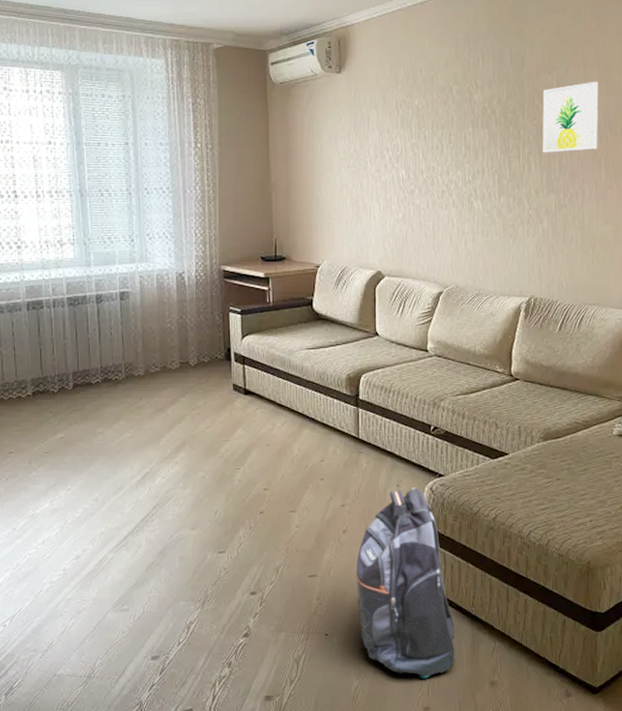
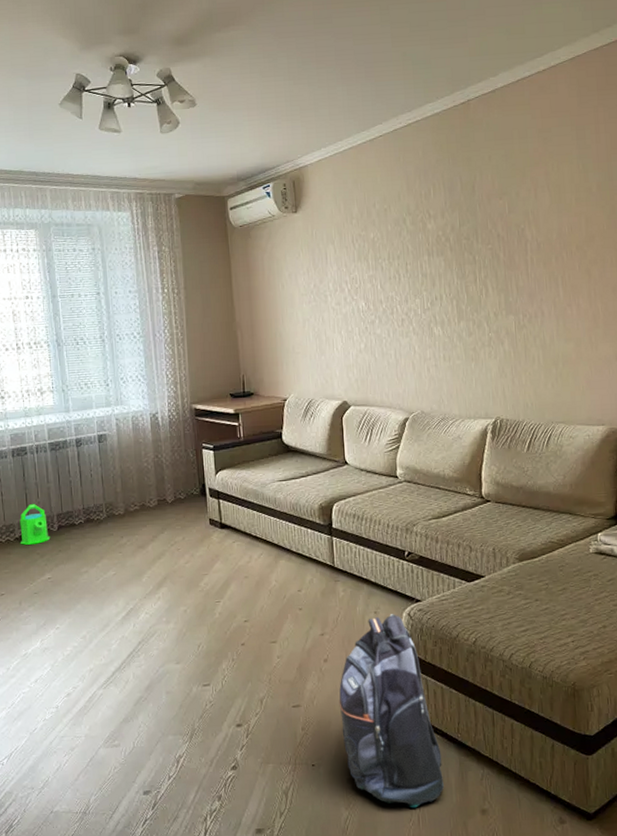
watering can: none [32,360,65,402] -> present [20,504,51,545]
wall art: present [542,82,598,153] -> none [495,203,554,276]

